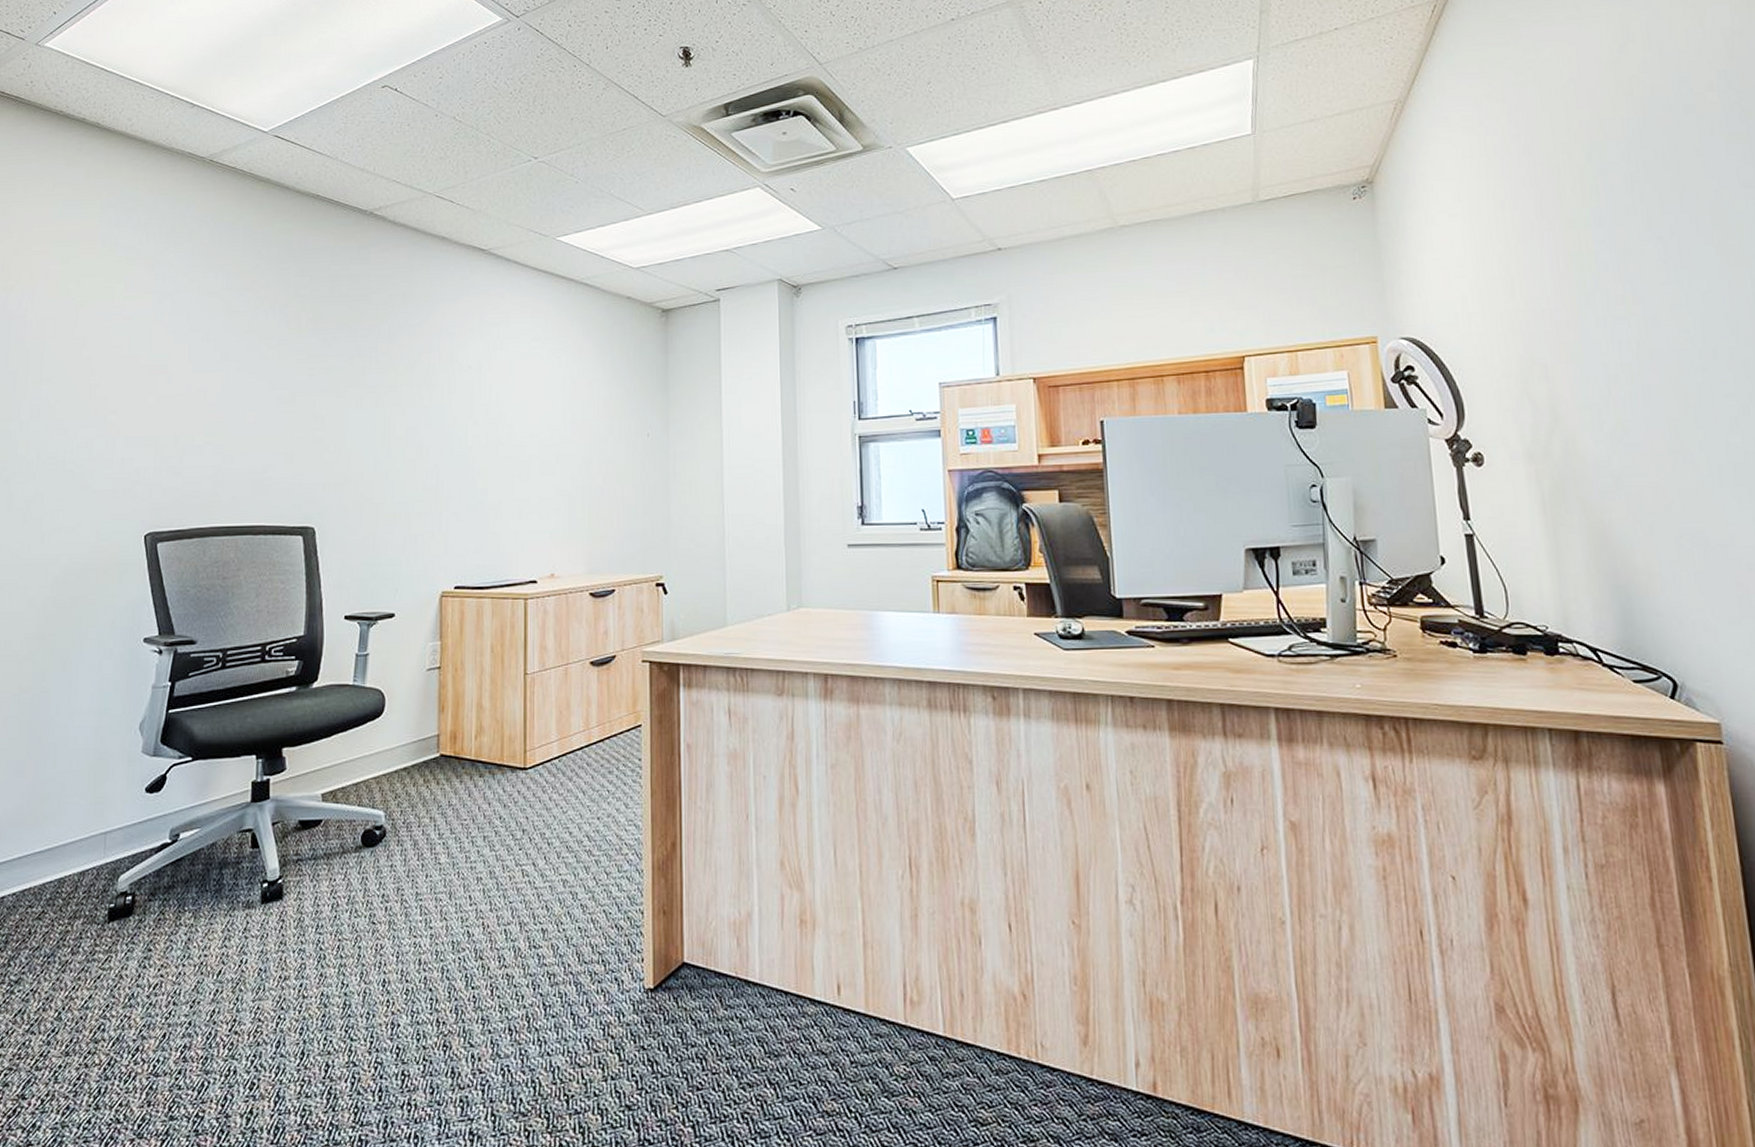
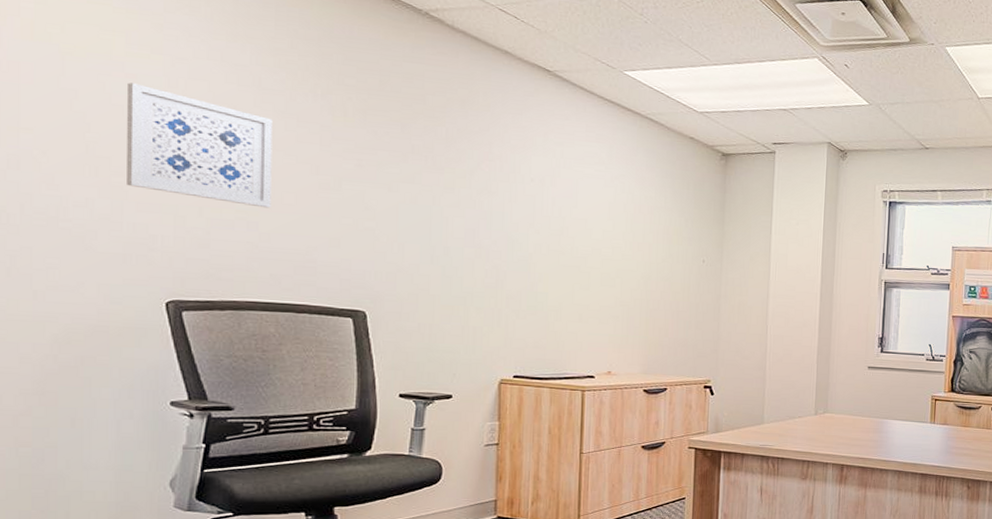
wall art: none [119,324,238,430] -> present [126,82,273,209]

